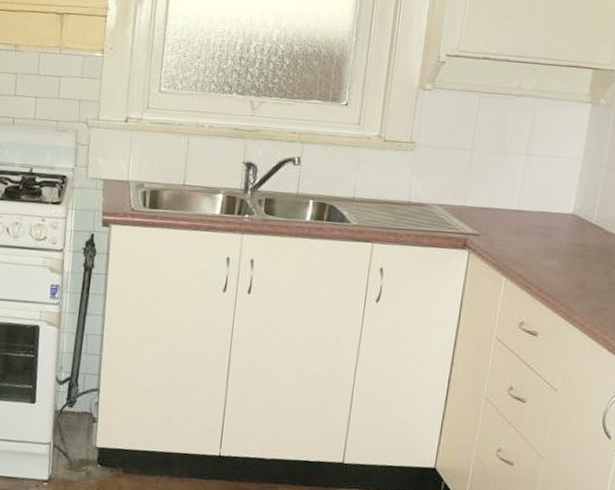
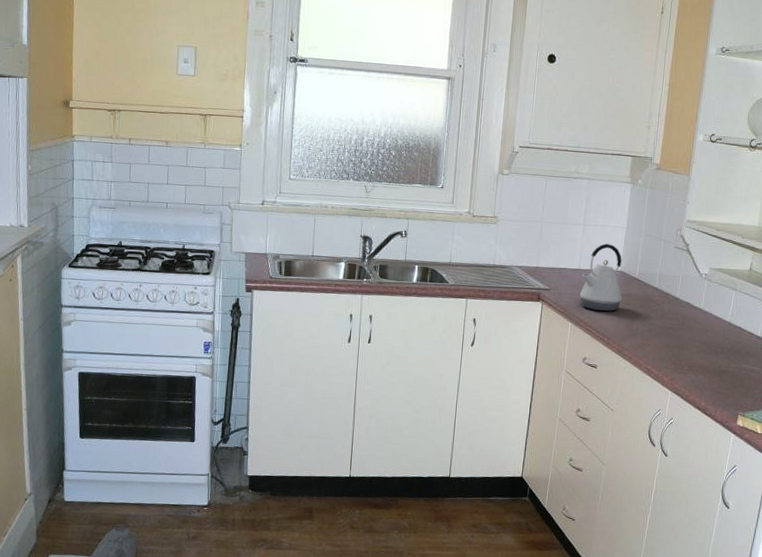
kettle: none [518,179,576,265] -> present [580,244,623,312]

